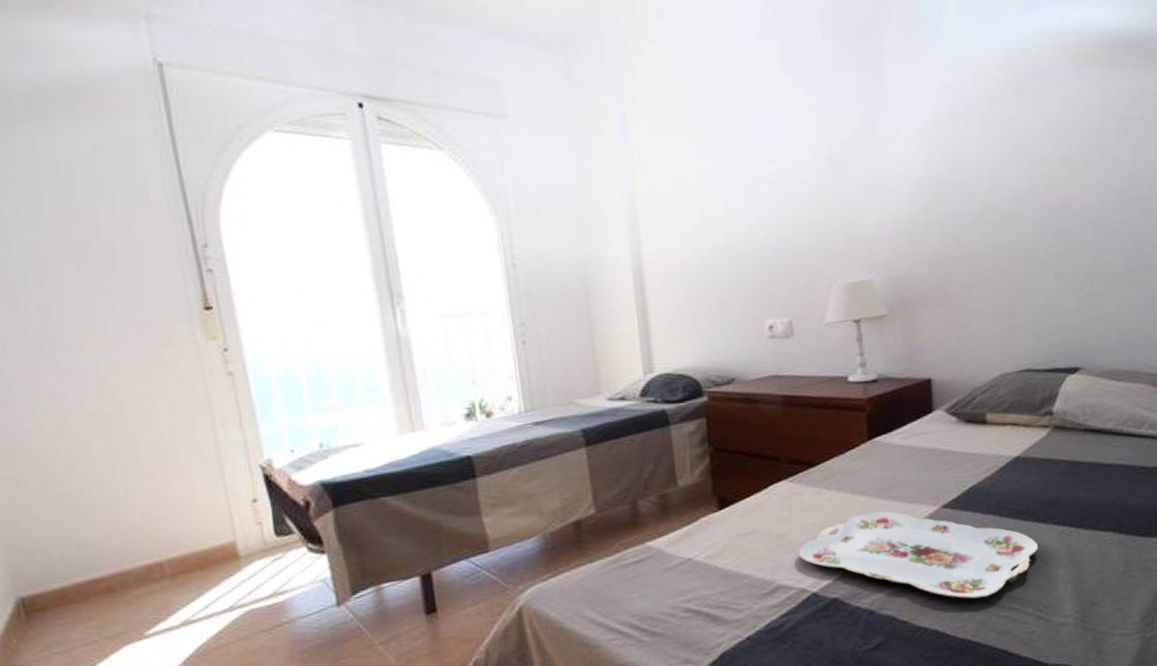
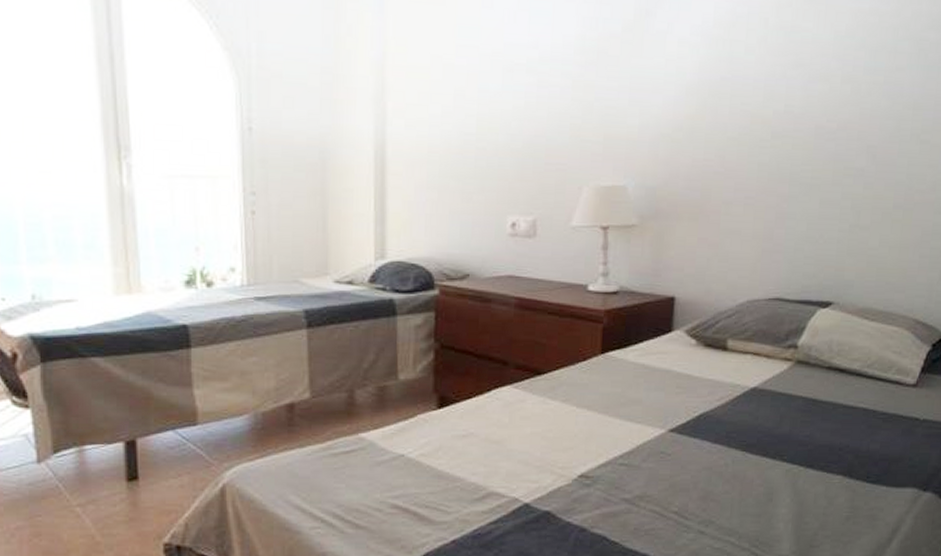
serving tray: present [798,511,1039,599] -> none [514,429,764,527]

